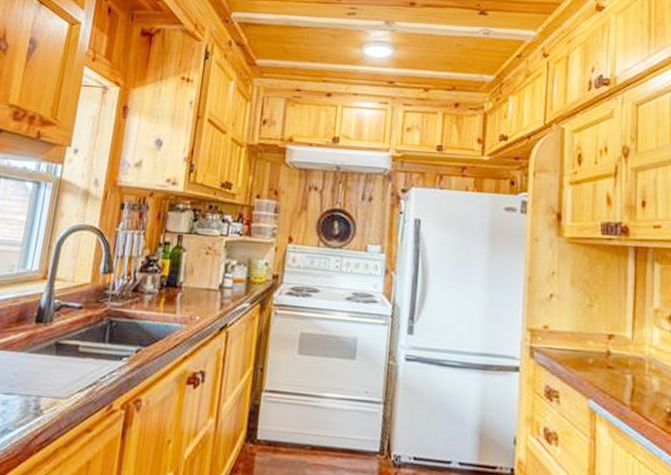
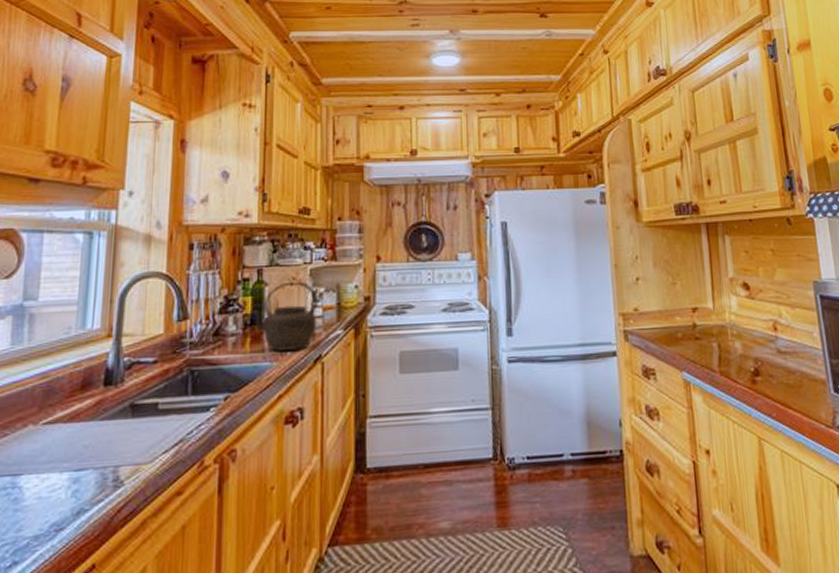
kettle: none [166,250,231,317] -> present [249,281,319,353]

